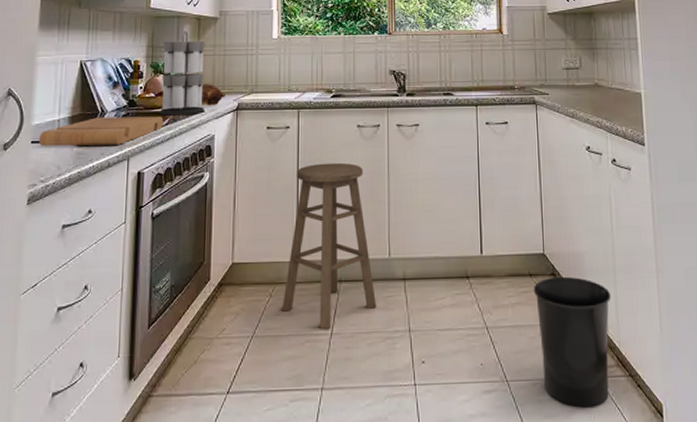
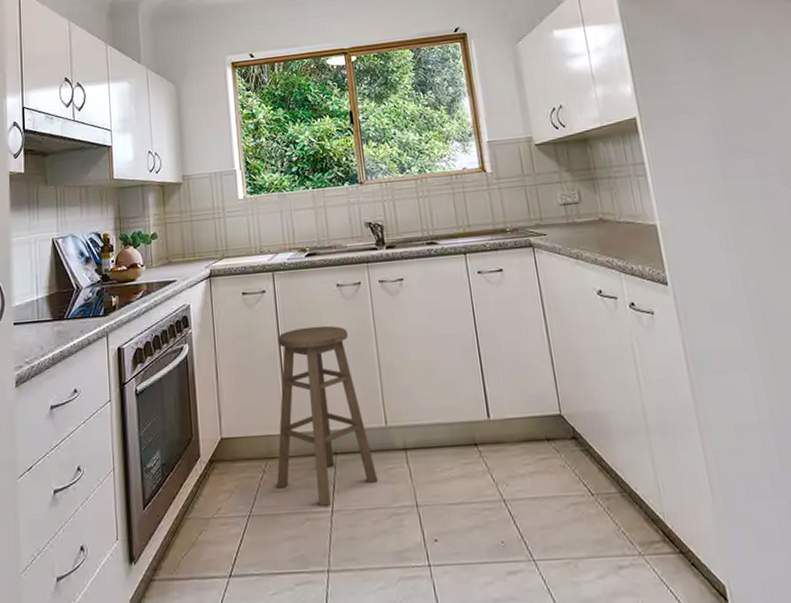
cutting board: present [39,116,163,146] -> none [21,289,138,328]
spice rack: present [160,29,205,116] -> none [130,198,178,288]
bread loaf: present [200,83,225,106] -> none [171,251,197,276]
waste bin: present [533,276,612,408] -> none [552,439,658,590]

